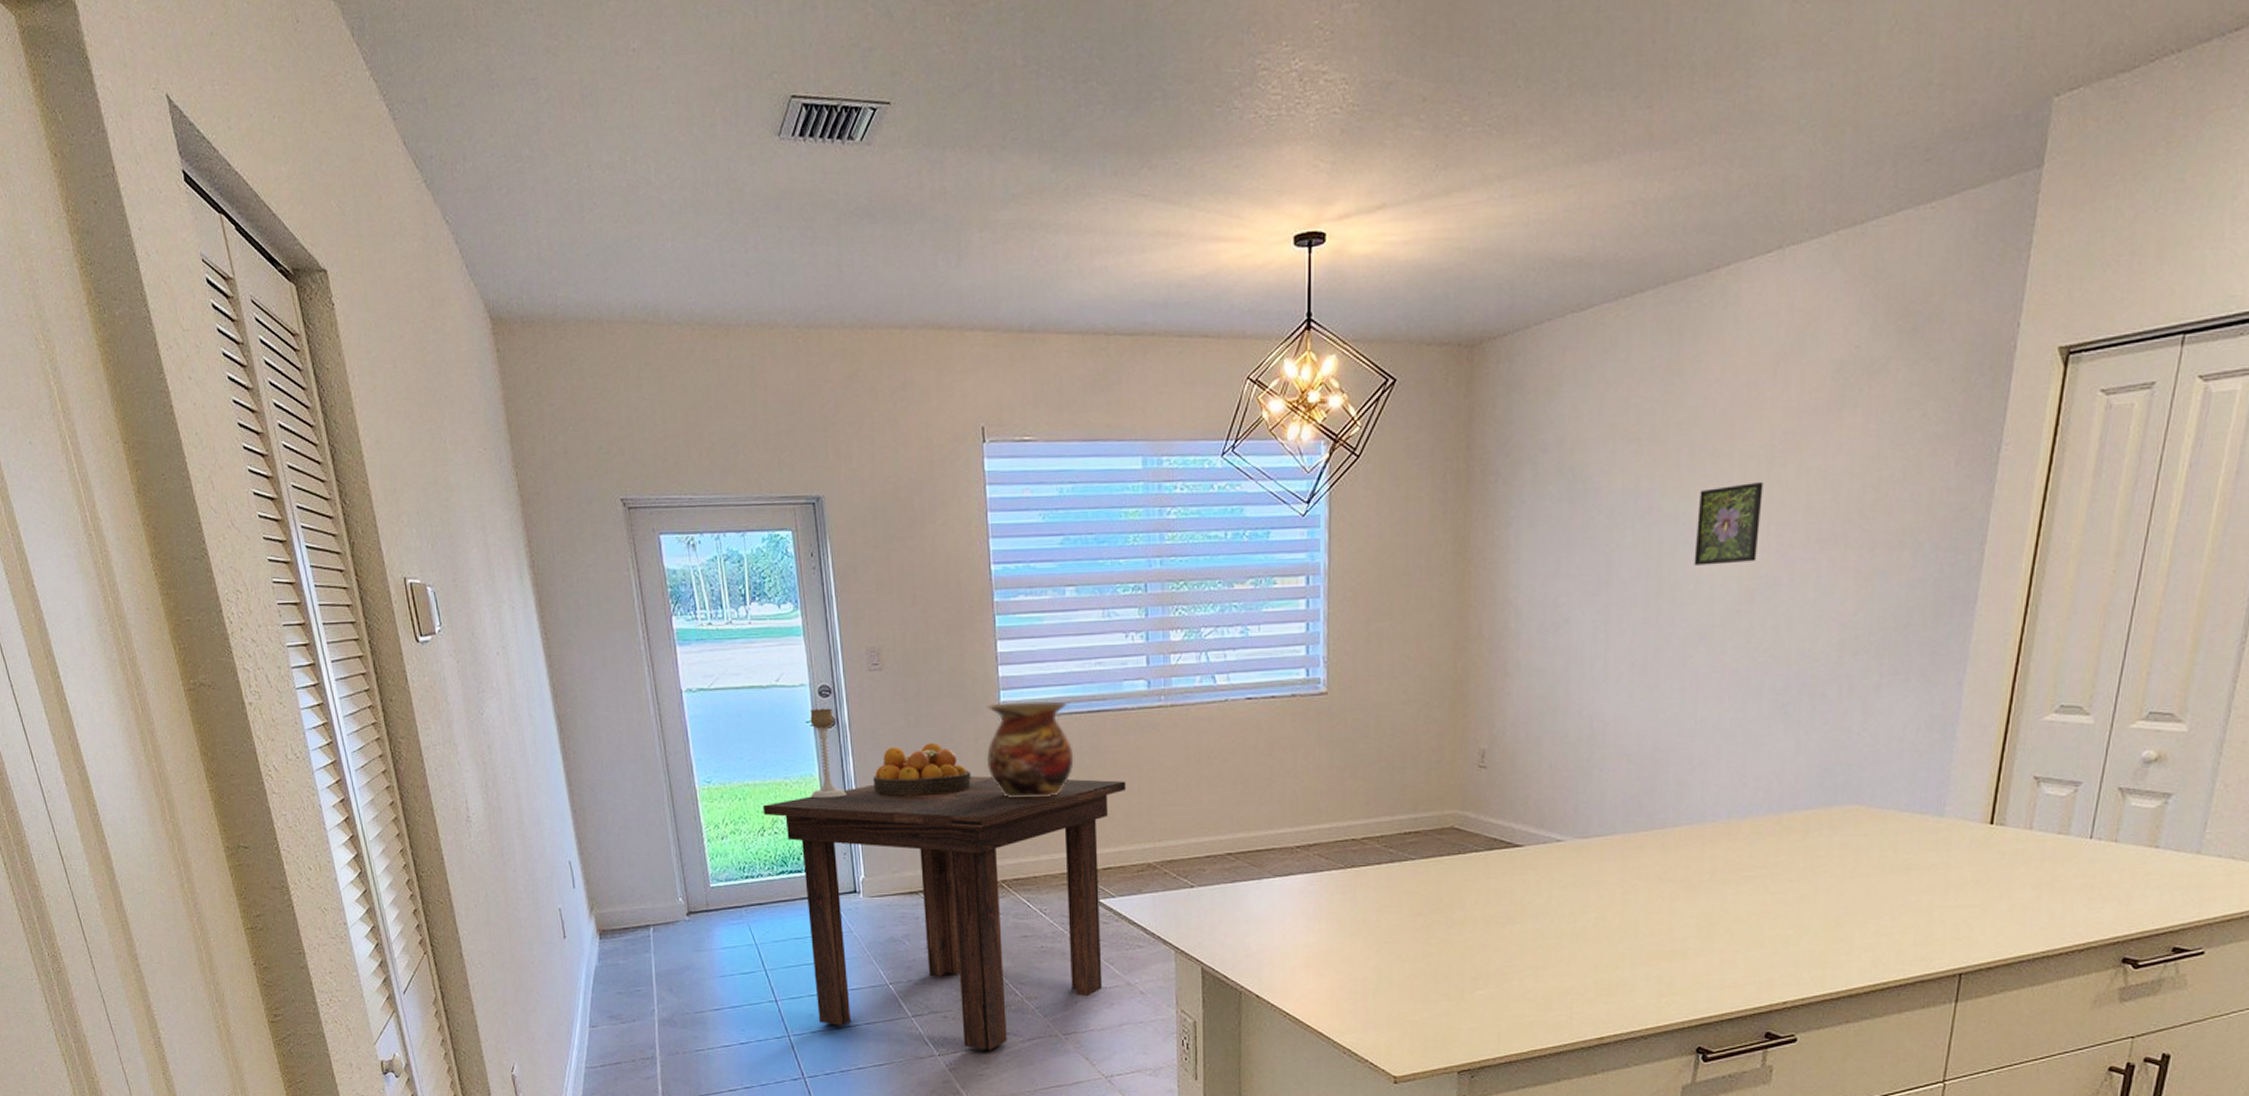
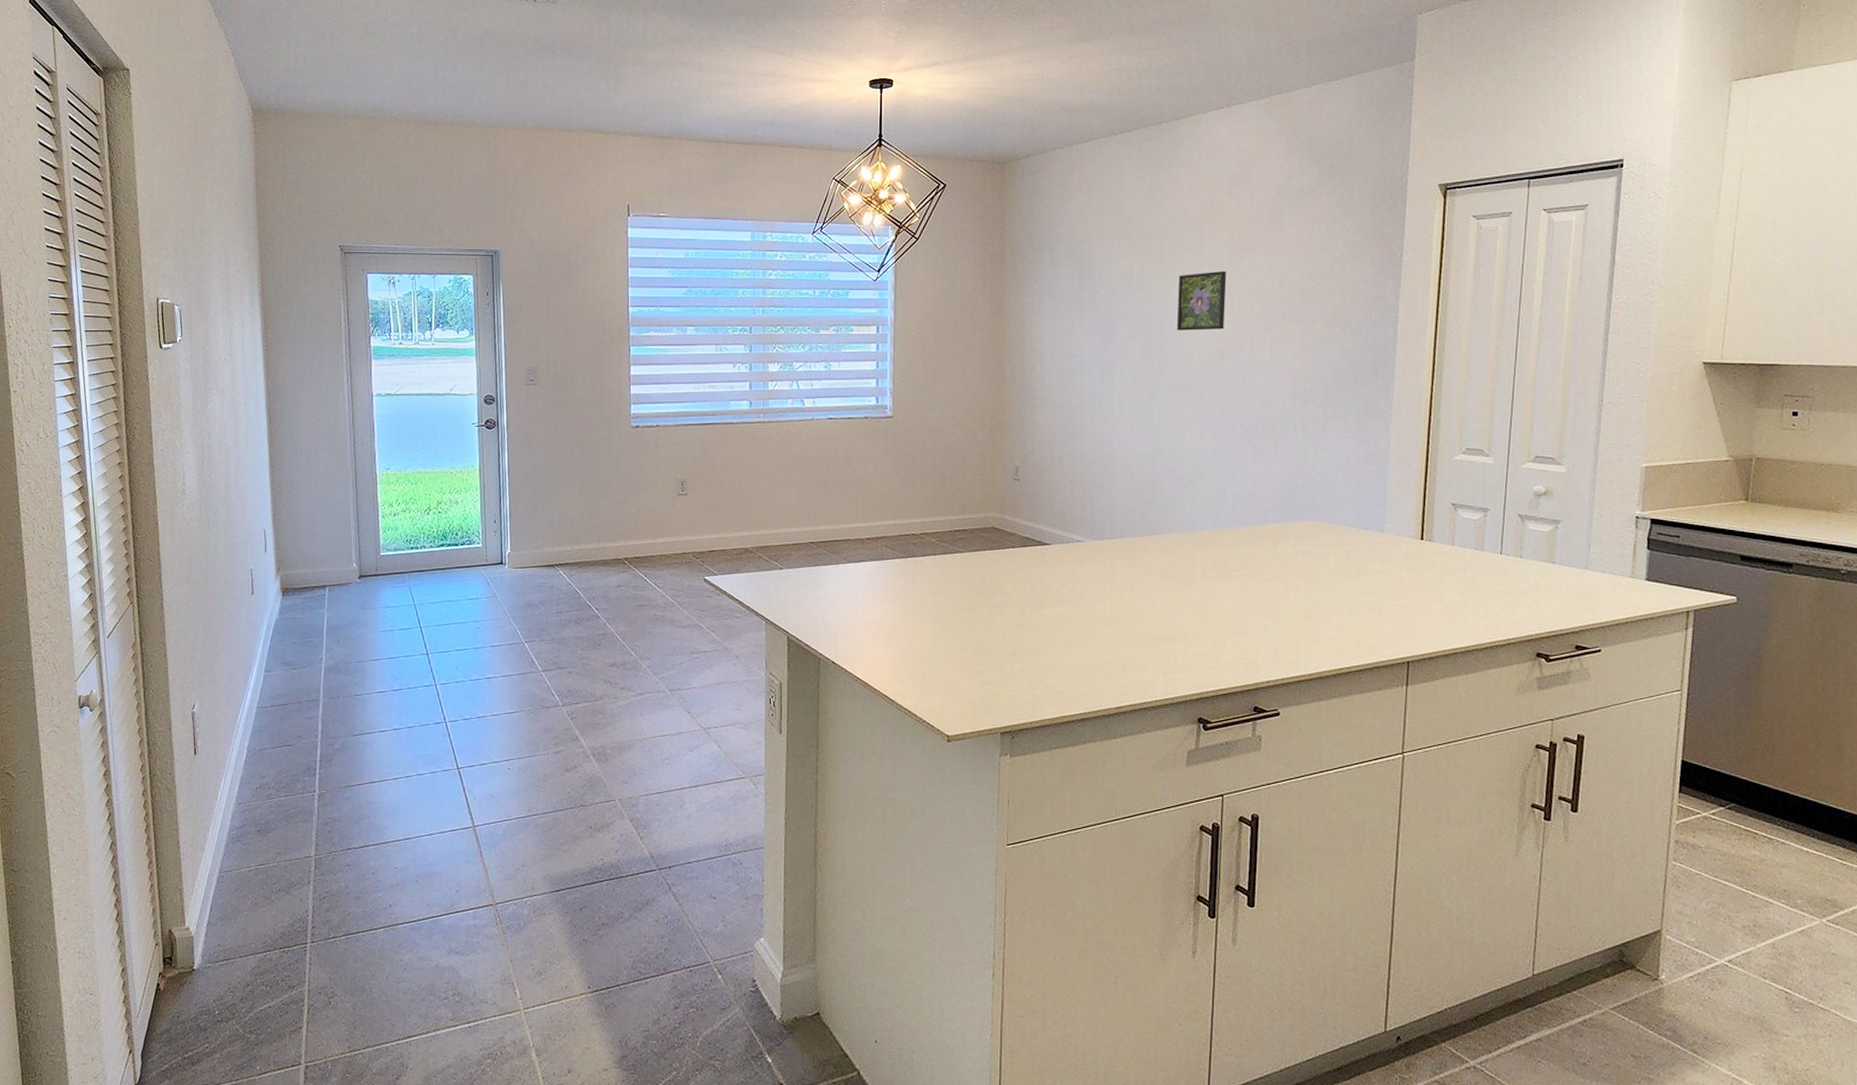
dining table: present [762,776,1126,1050] -> none [430,472,729,703]
candle holder: present [810,708,847,799] -> none [470,413,501,486]
fruit bowl: present [873,743,971,797] -> none [523,444,604,487]
vase: present [986,701,1074,798] -> none [617,414,688,491]

